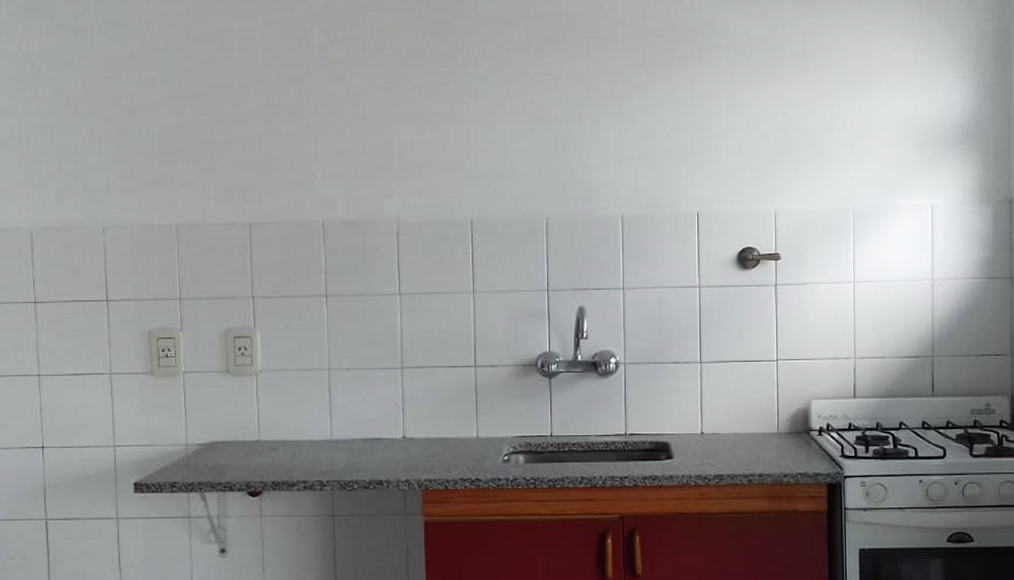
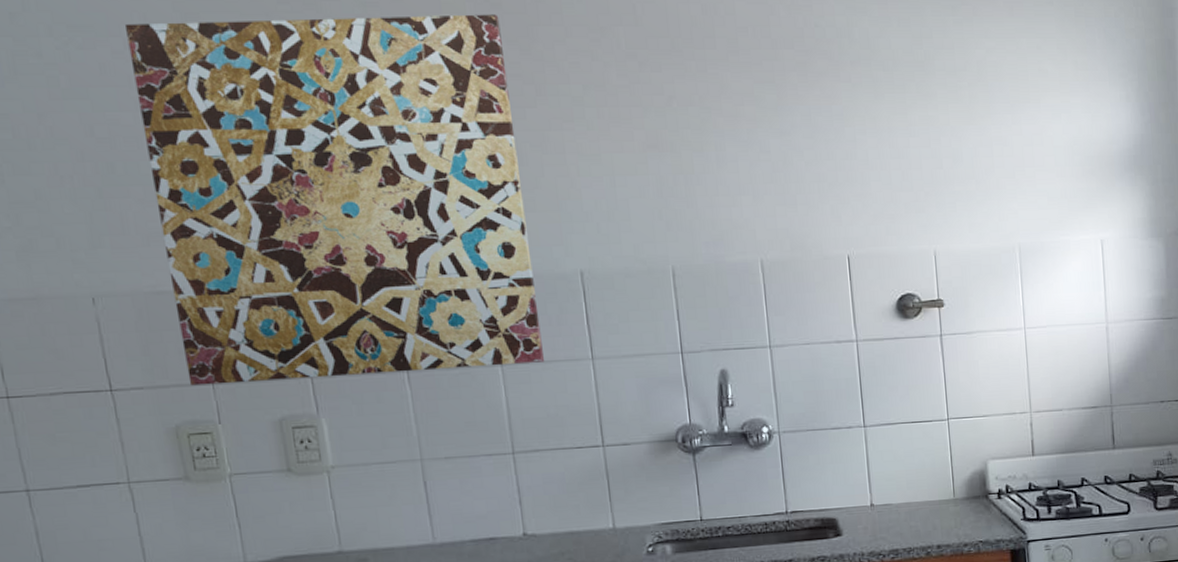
wall art: none [152,12,434,300] -> present [124,14,544,386]

